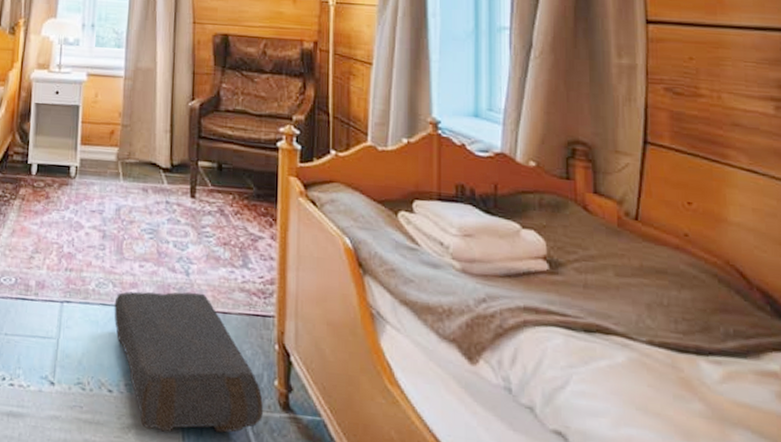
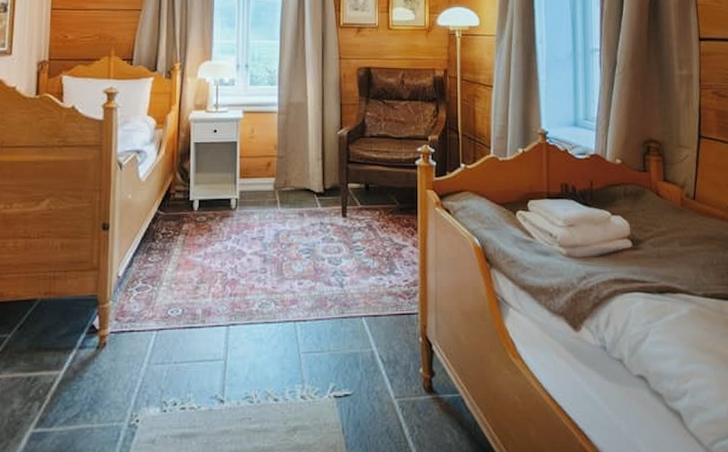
shoulder bag: present [114,291,263,433] -> none [277,301,411,429]

